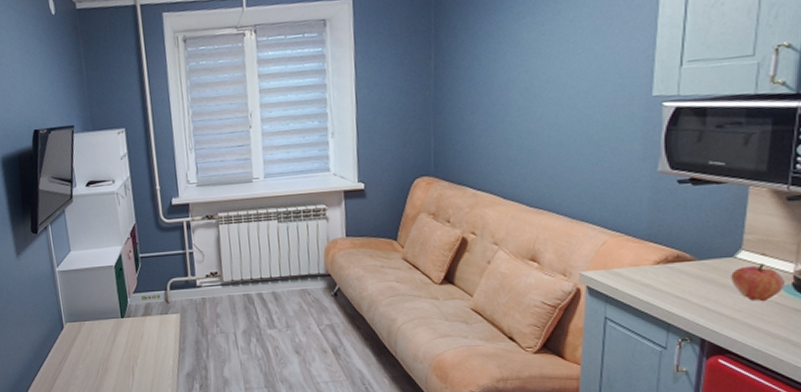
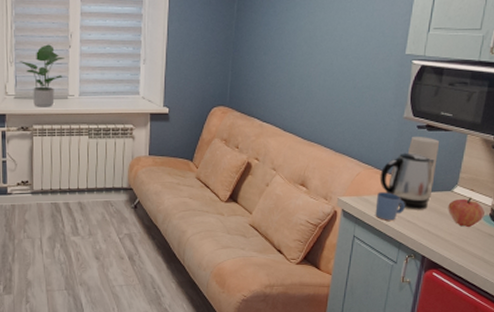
potted plant: none [198,126,246,194] -> present [19,44,64,107]
mug: none [630,263,671,298] -> present [375,192,405,221]
kettle: none [633,213,706,283] -> present [379,152,435,210]
canister: none [668,193,711,267] -> present [408,137,440,198]

